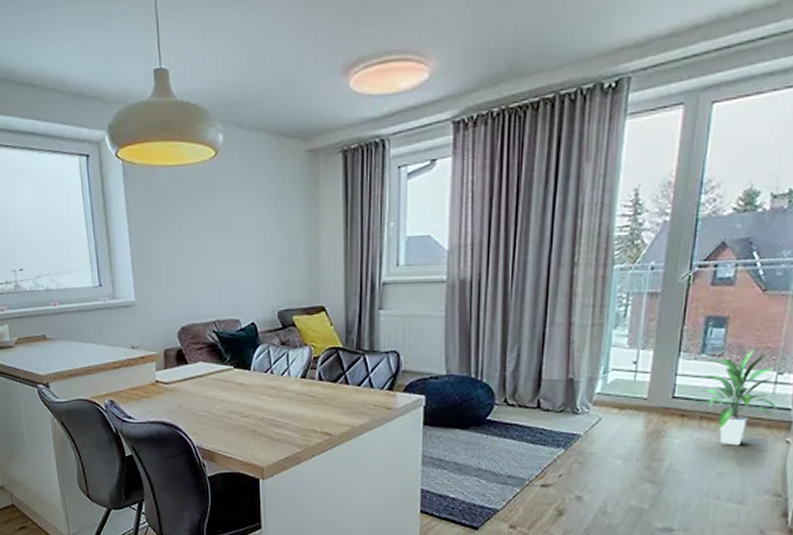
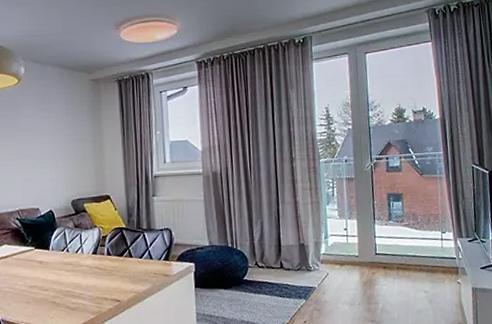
indoor plant: present [695,349,779,446] -> none [390,216,448,288]

